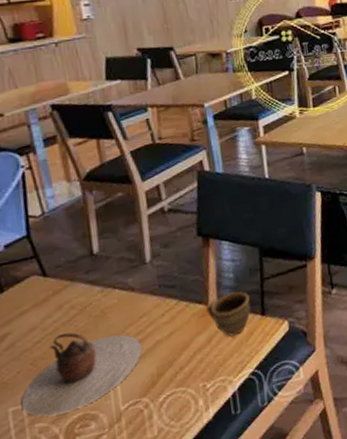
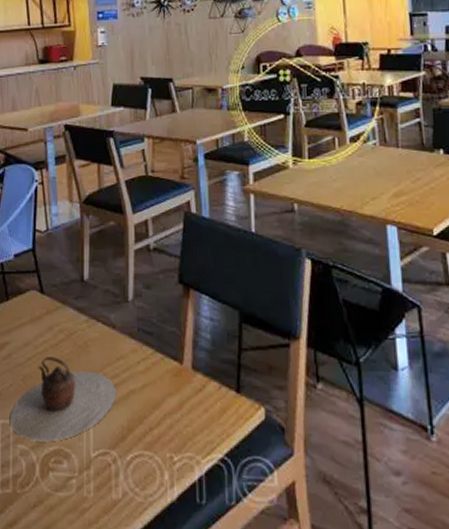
cup: present [206,291,251,337] -> none [181,356,225,408]

